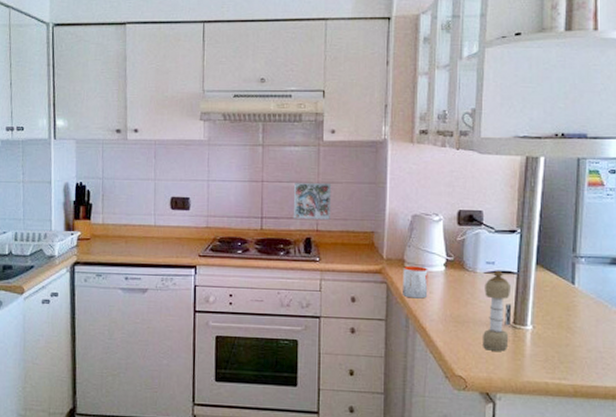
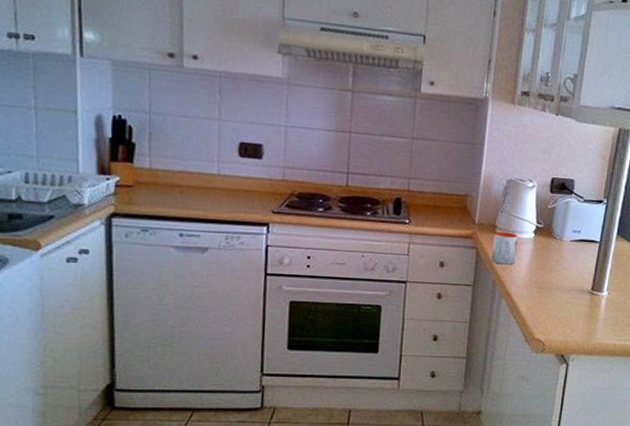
decorative tile: present [294,182,332,220] -> none [384,136,427,180]
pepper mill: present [483,270,512,351] -> none [562,238,593,316]

